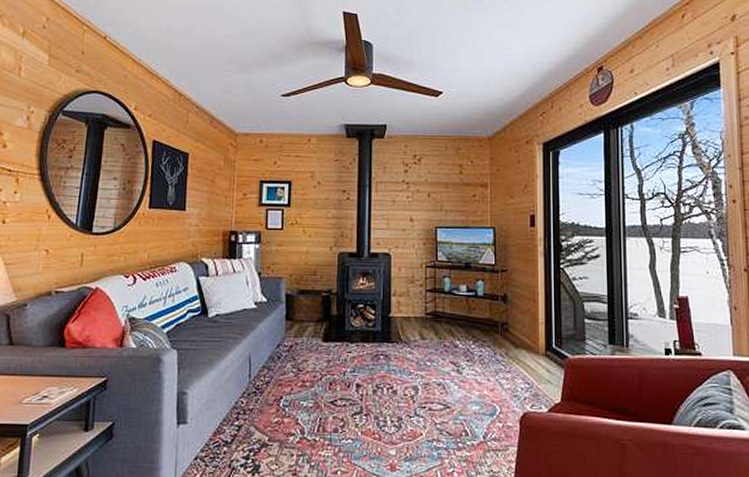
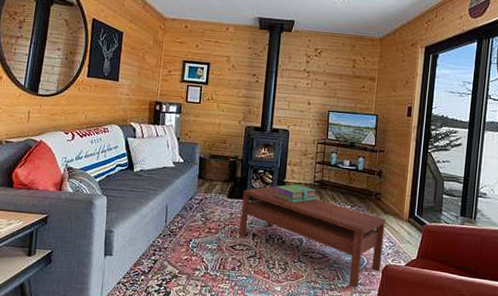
coffee table: none [339,323,518,445] -> present [239,186,386,288]
stack of books: none [376,319,430,343] -> present [272,184,317,204]

